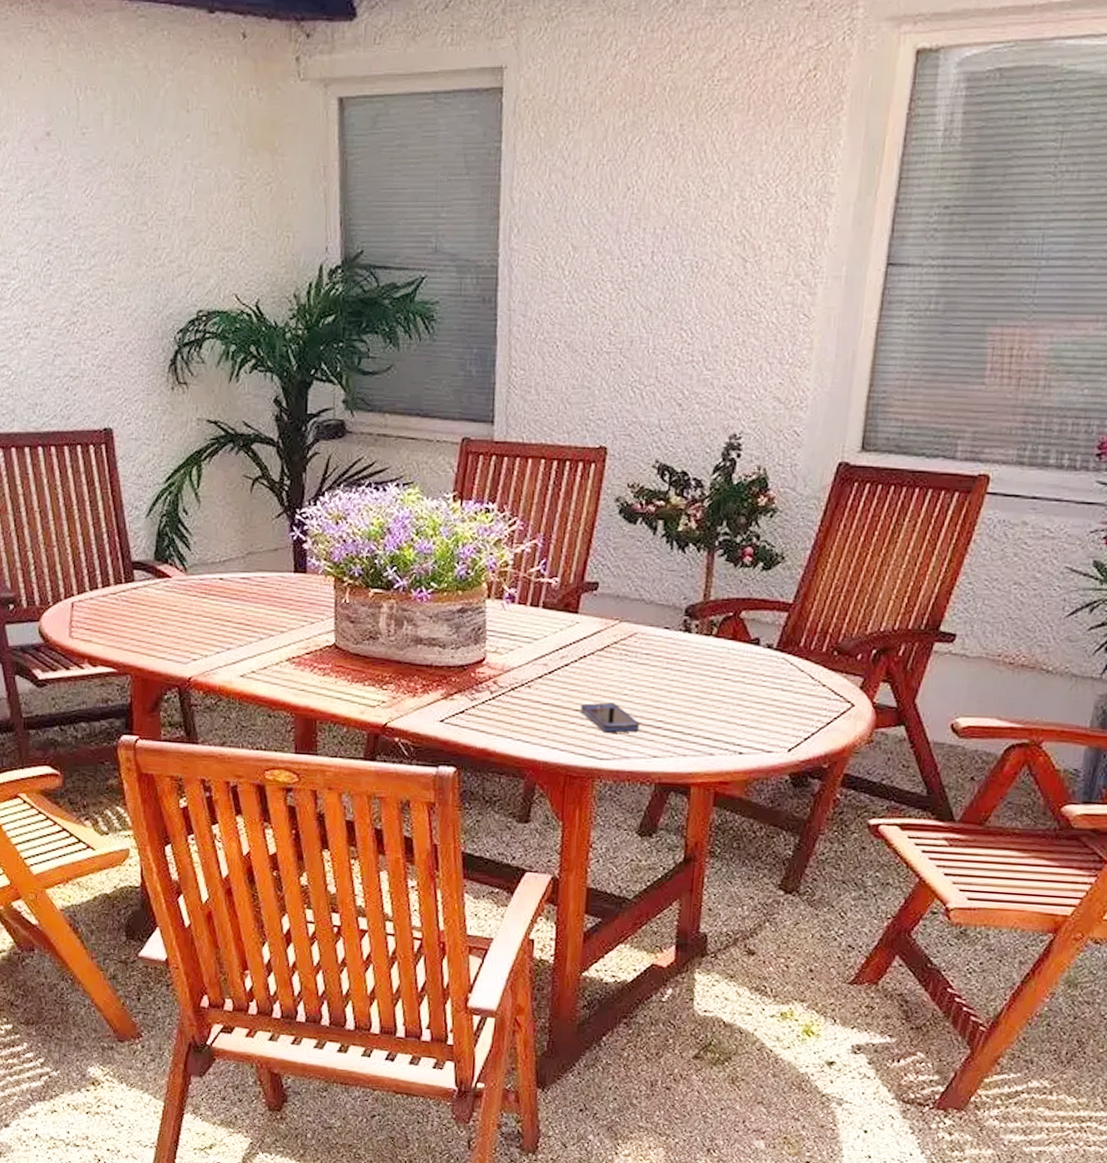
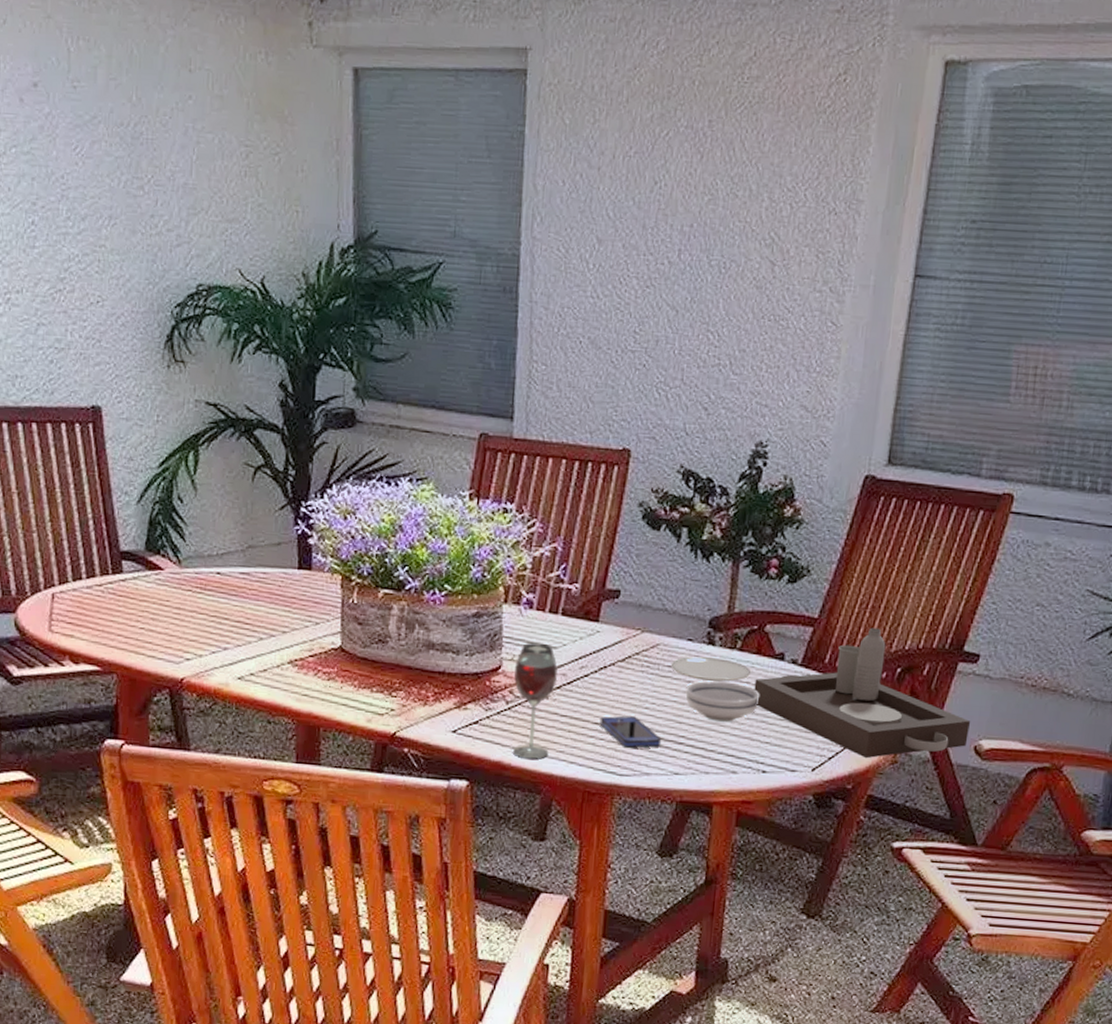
wineglass: none [498,635,539,745] -> present [513,642,558,759]
plate: none [648,644,728,667] -> present [670,656,752,682]
bowl: none [663,666,736,706] -> present [685,680,760,722]
serving tray: none [730,611,948,739] -> present [754,627,971,759]

